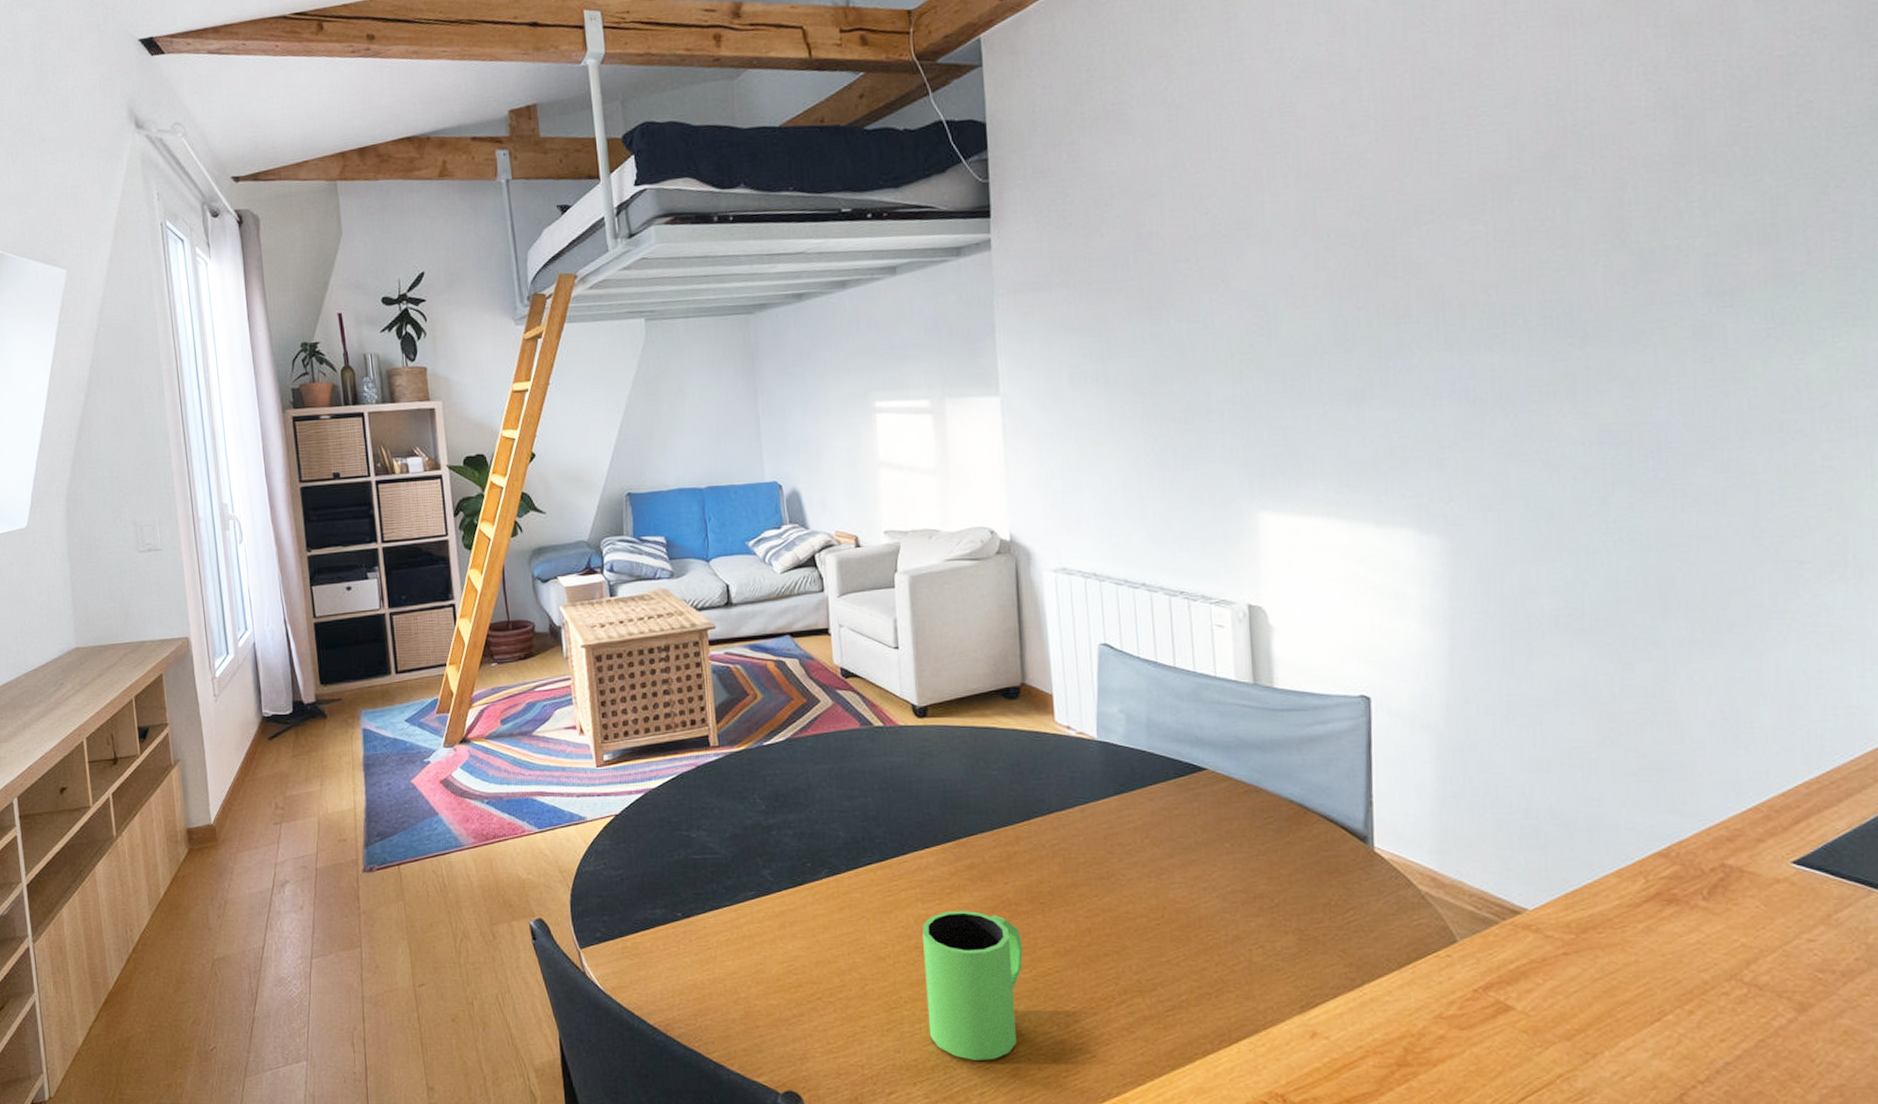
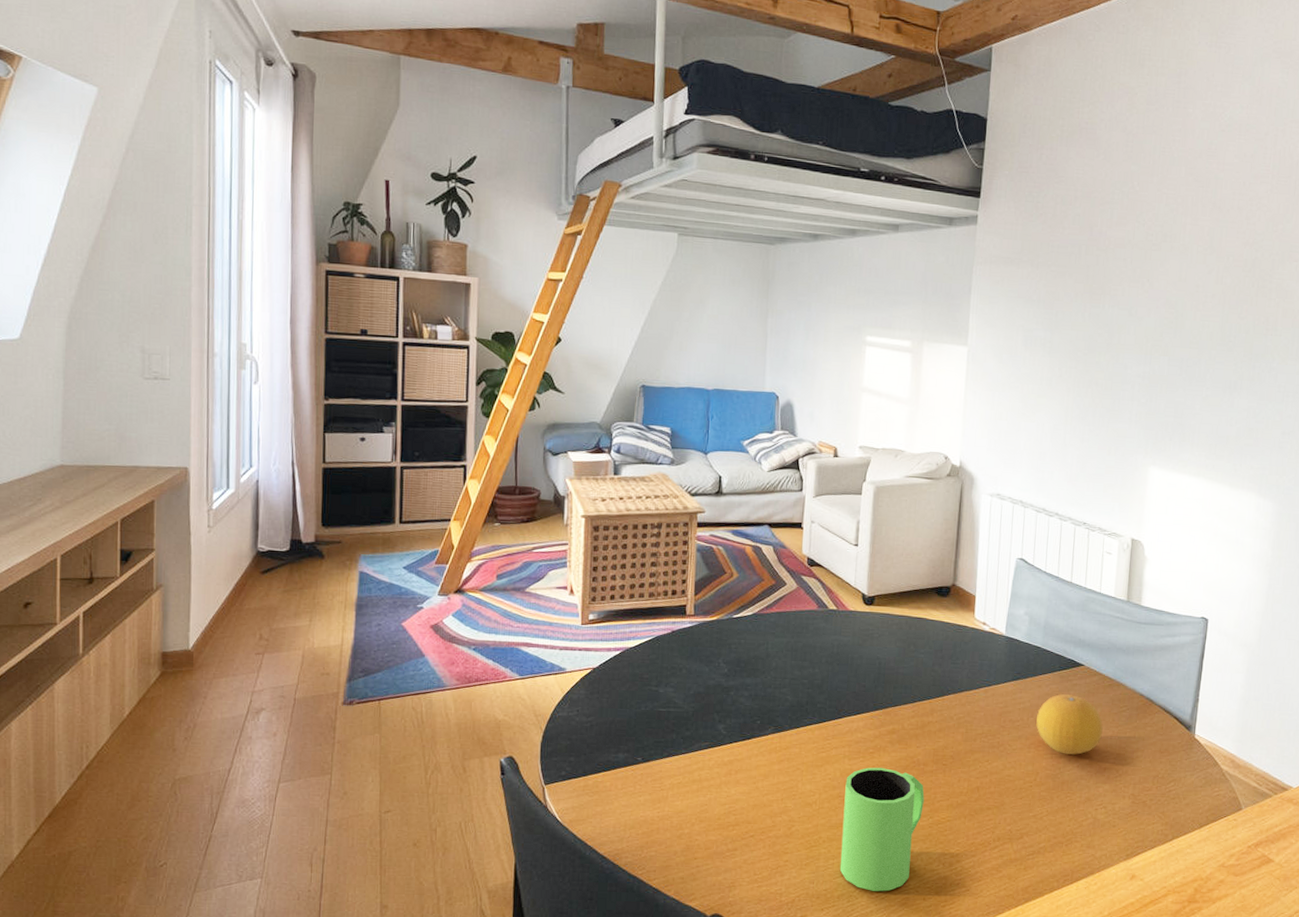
fruit: none [1153,807,1245,883] -> present [1036,694,1103,756]

